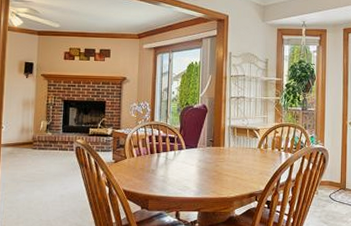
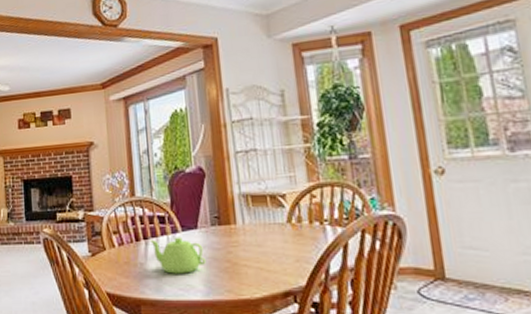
teapot: none [161,152,200,179] -> present [149,237,206,274]

